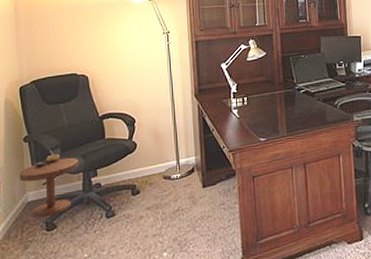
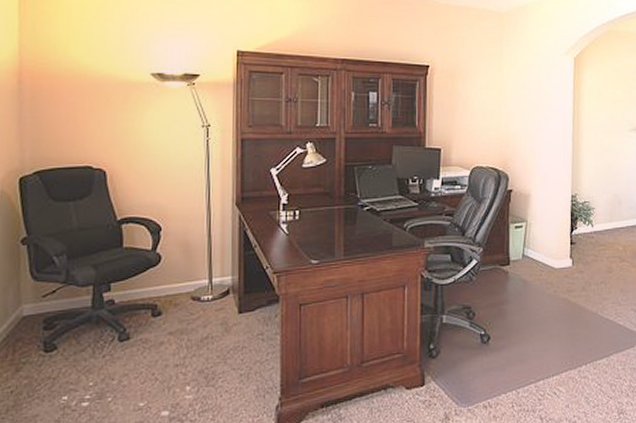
side table: present [19,153,79,219] -> none [13,261,89,337]

